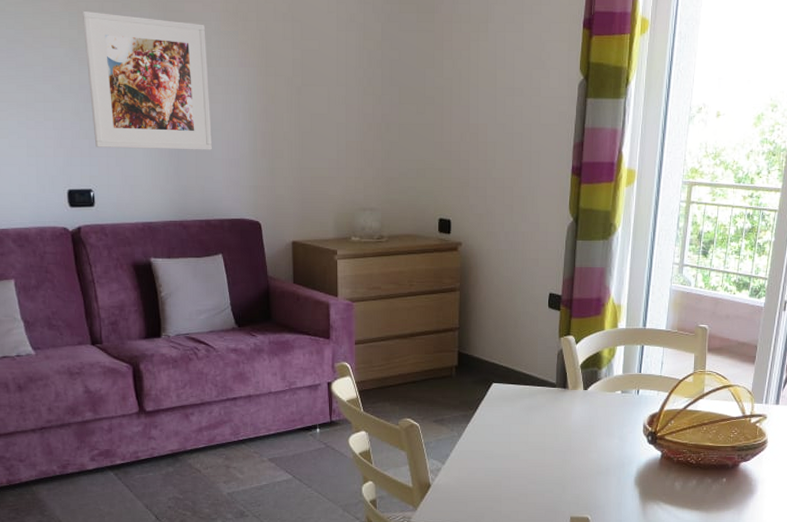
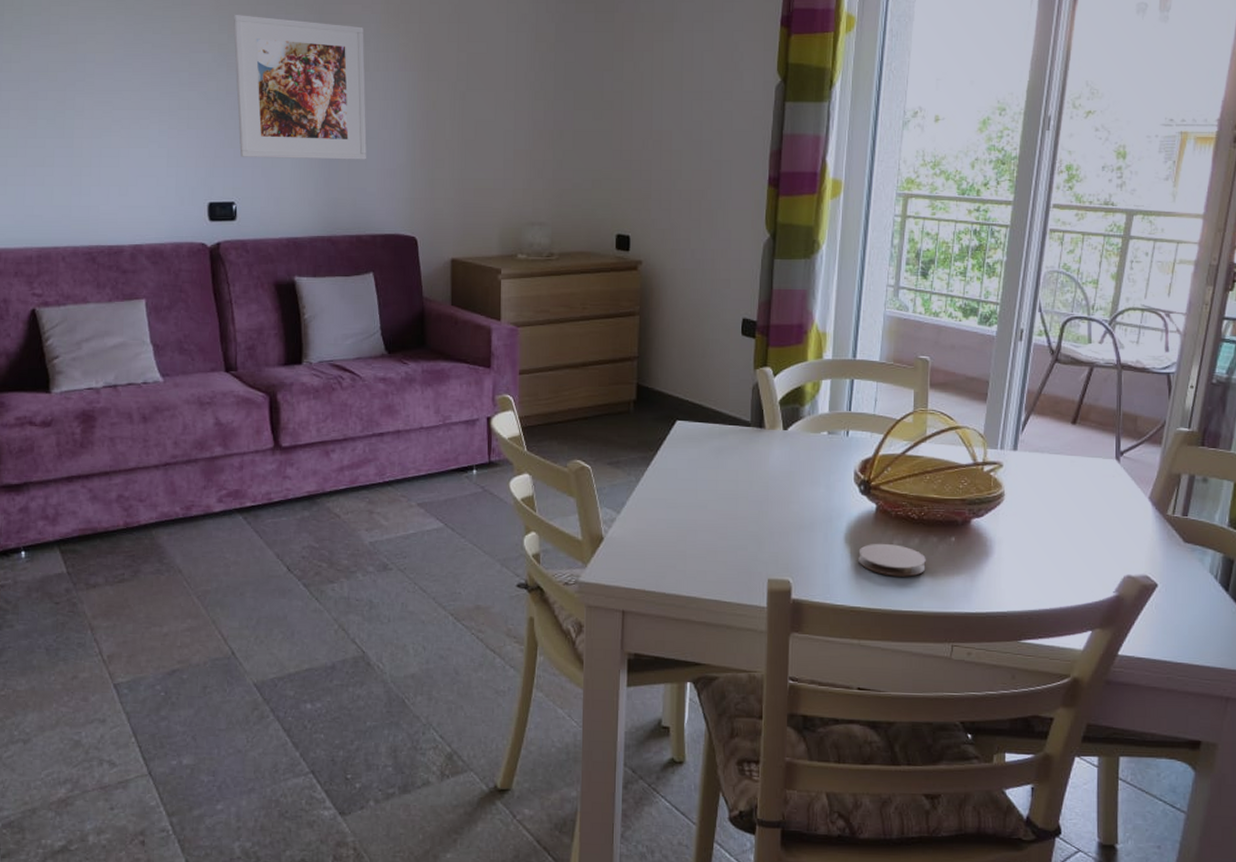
coaster: none [646,484,702,512] -> present [858,543,926,577]

